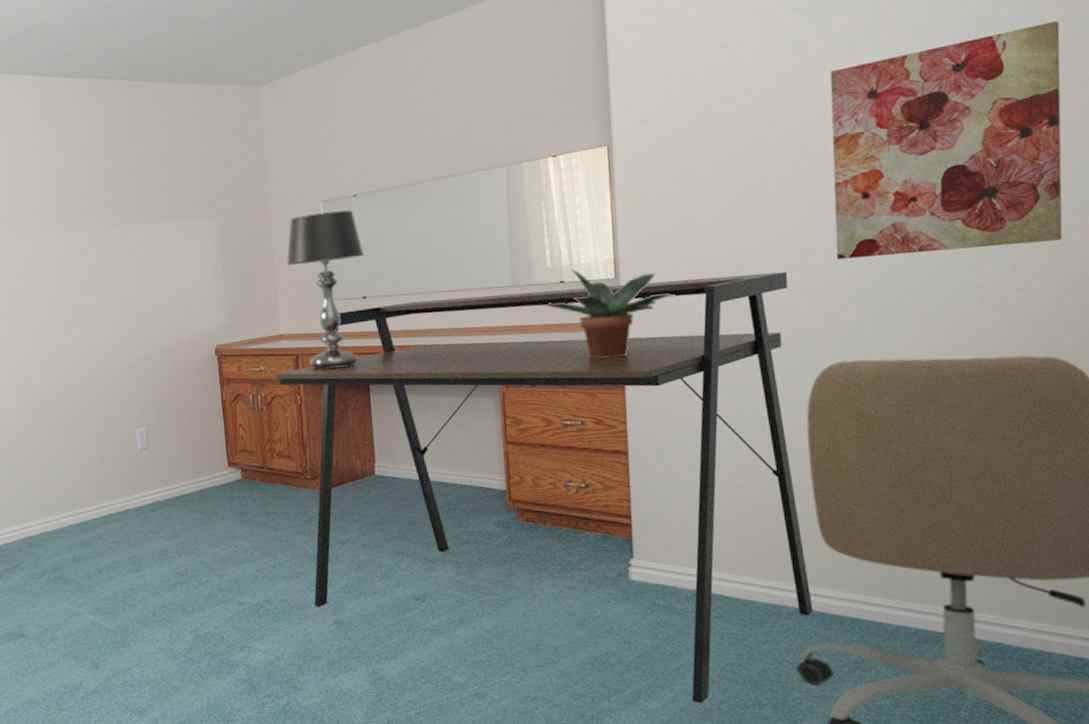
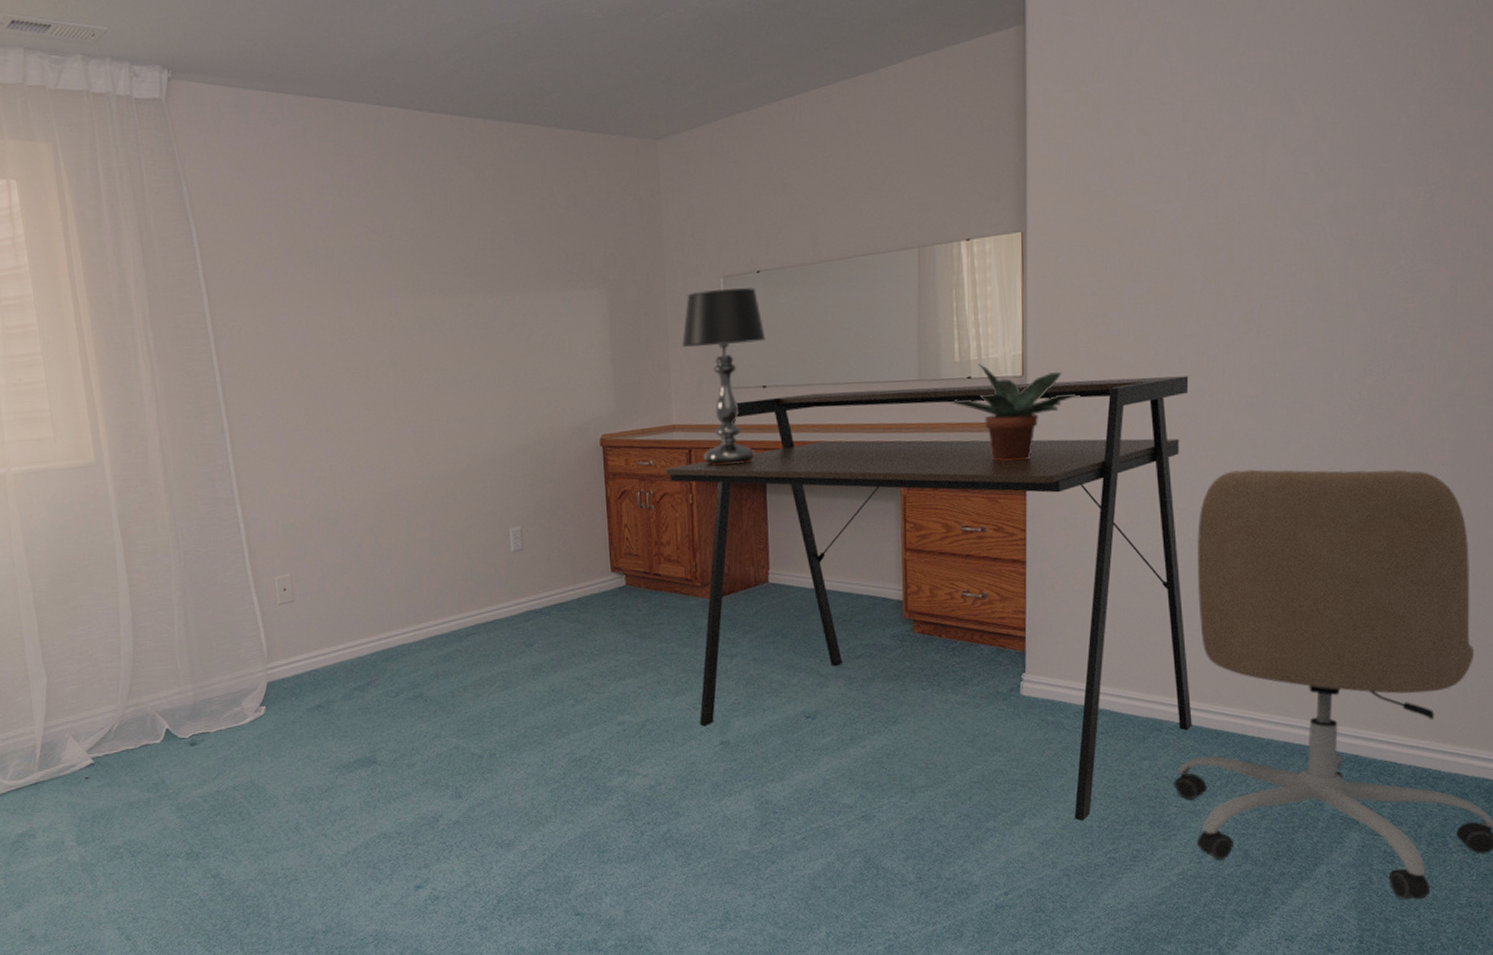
wall art: present [830,20,1063,260] -> none [1235,128,1453,365]

